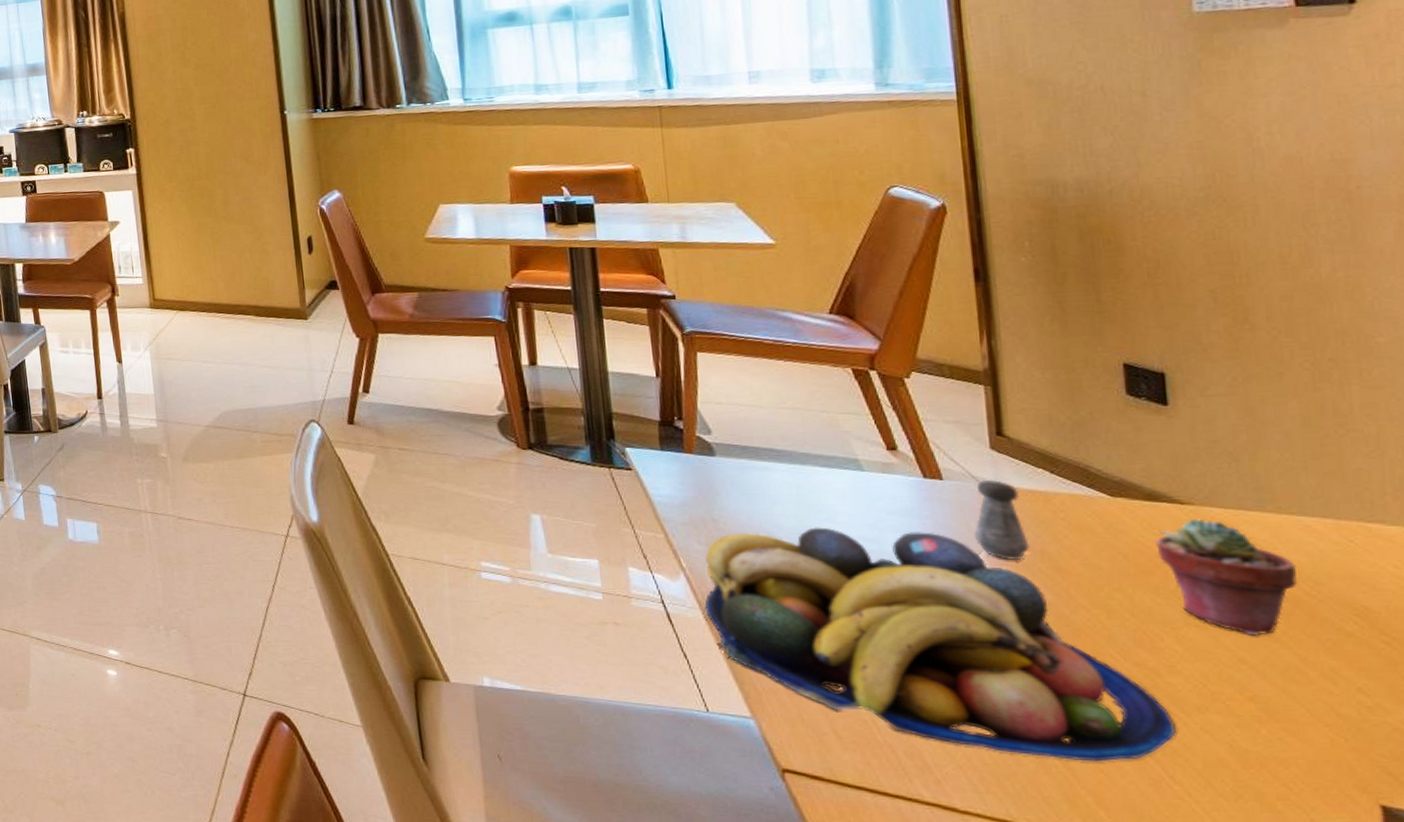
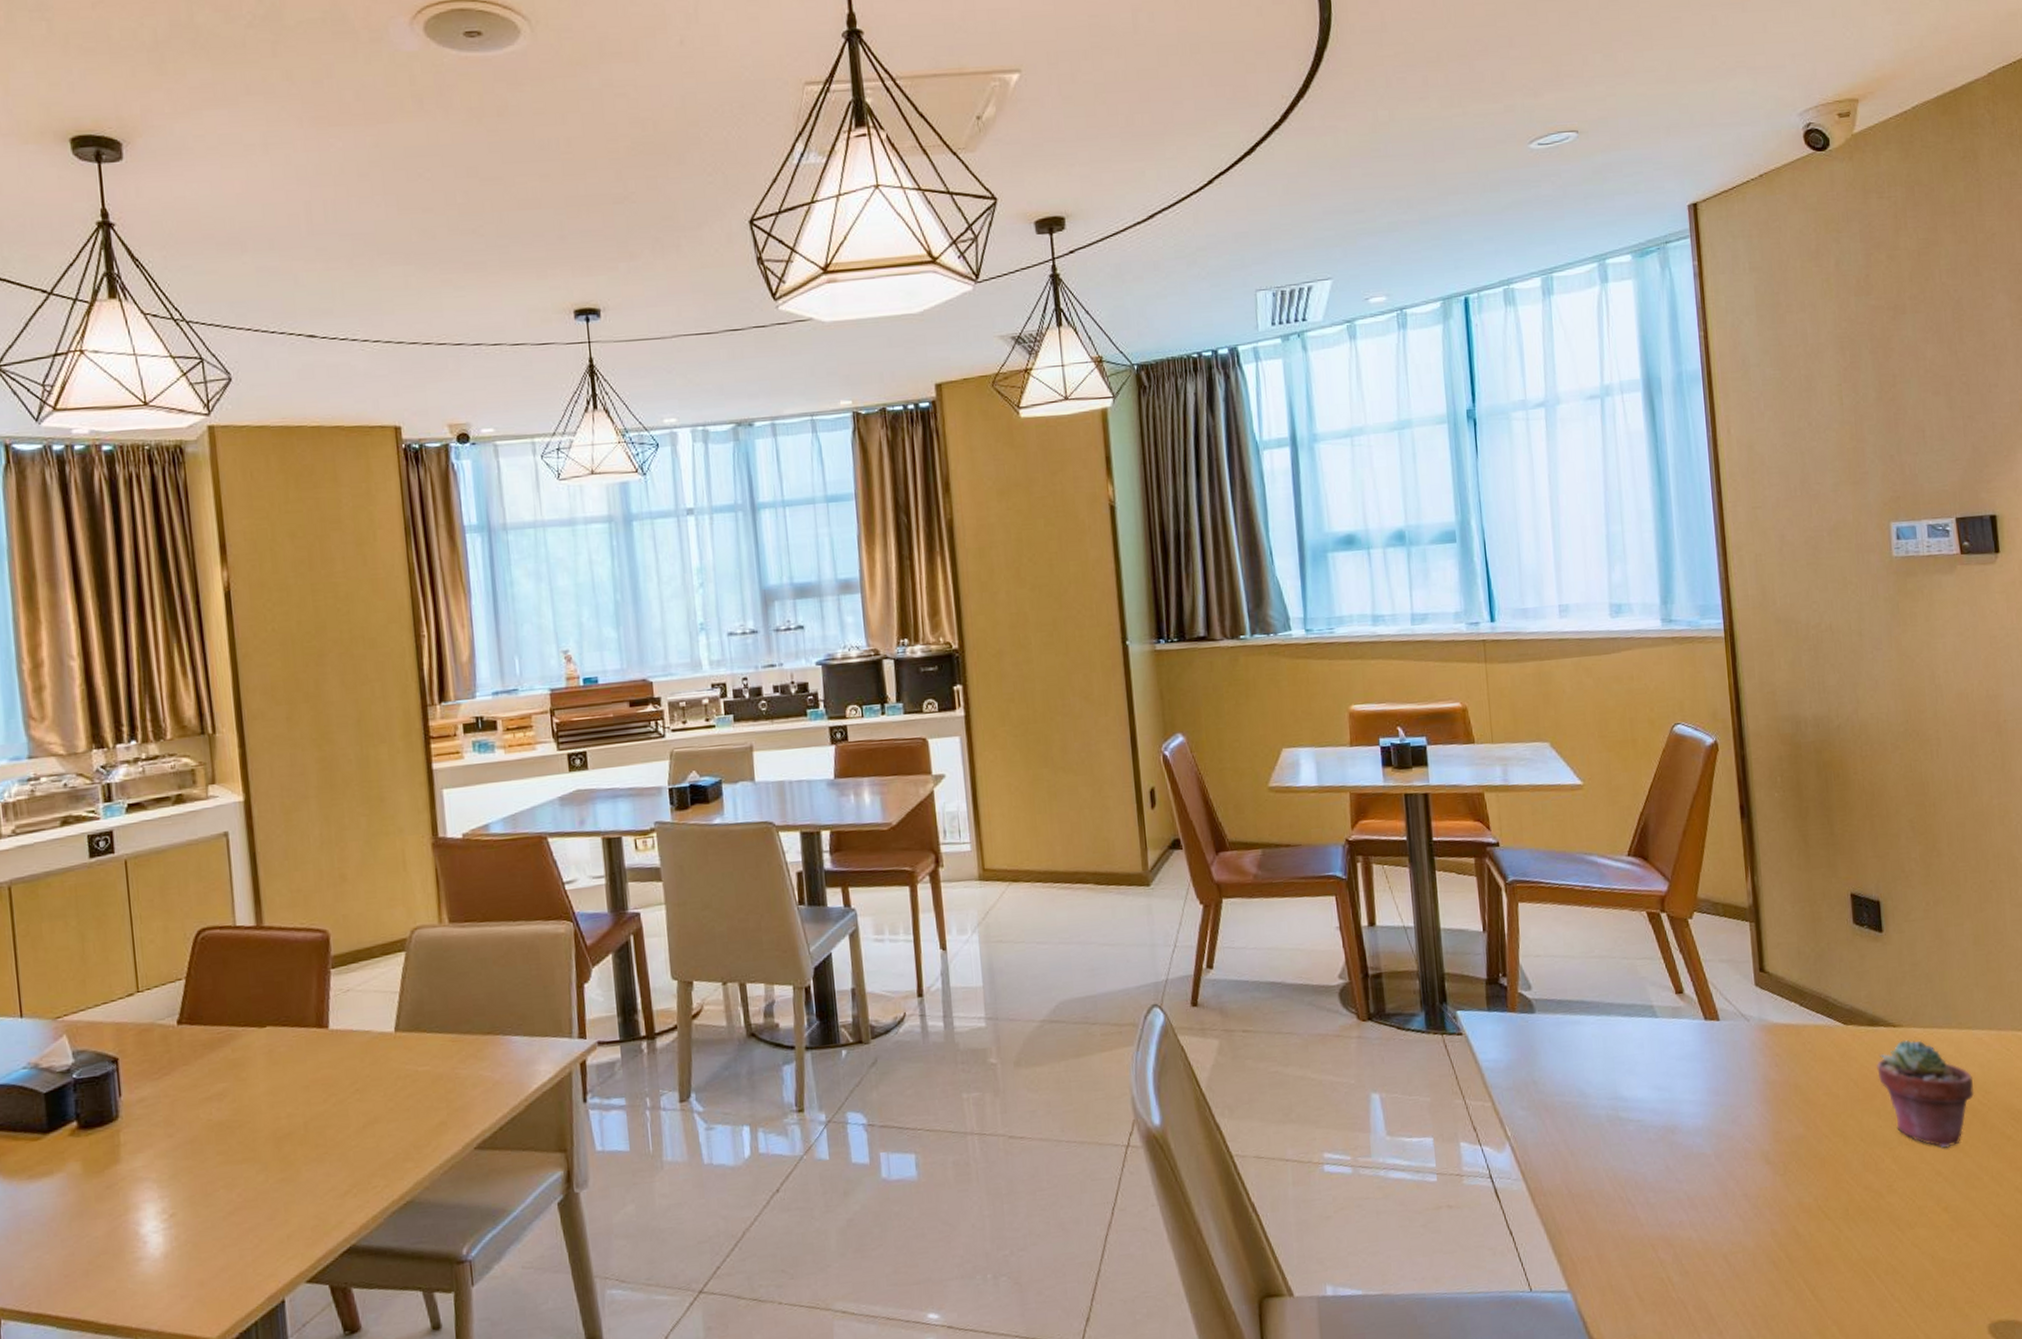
fruit bowl: present [704,527,1176,762] -> none [1526,1075,1894,1293]
salt shaker: present [974,479,1030,561] -> none [1744,1016,1786,1097]

